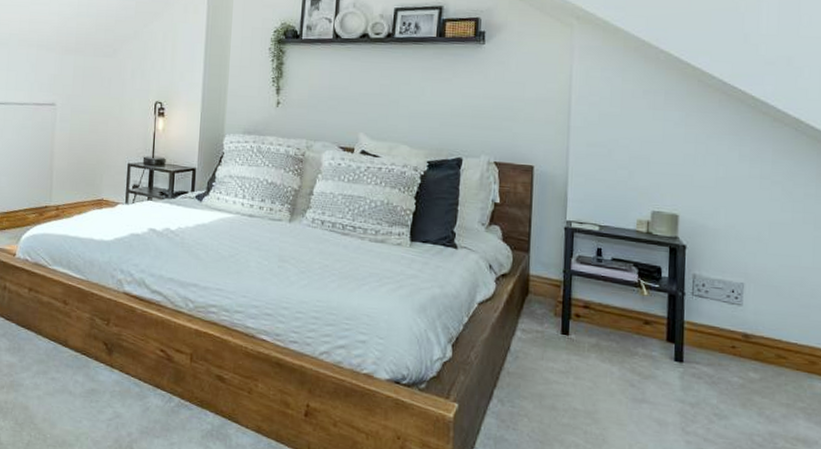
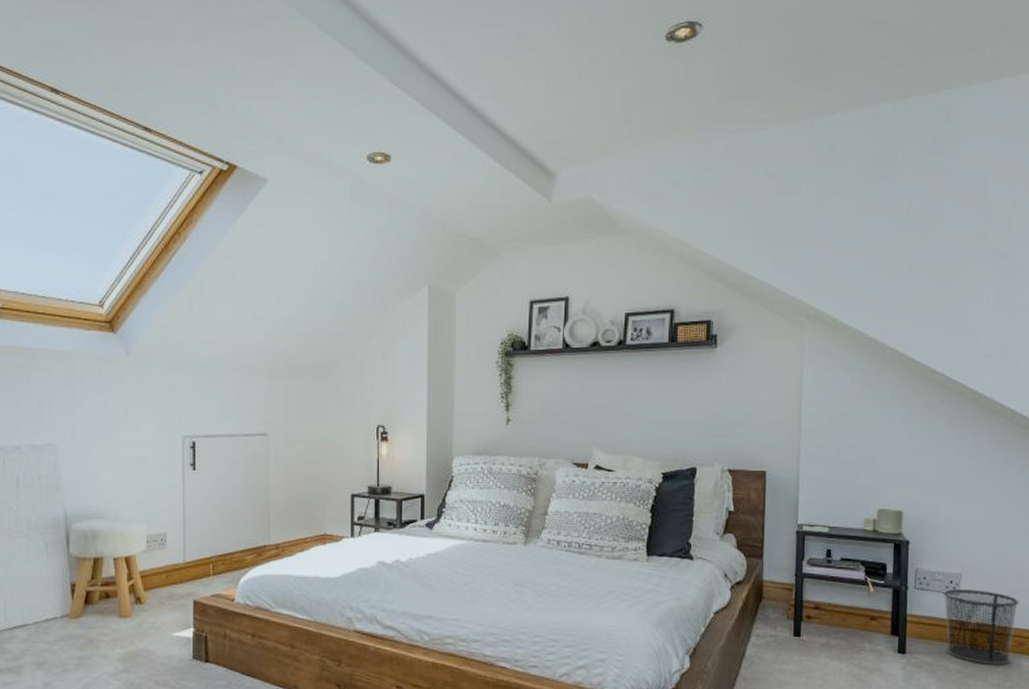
waste bin: none [724,299,810,384] -> present [943,589,1019,665]

